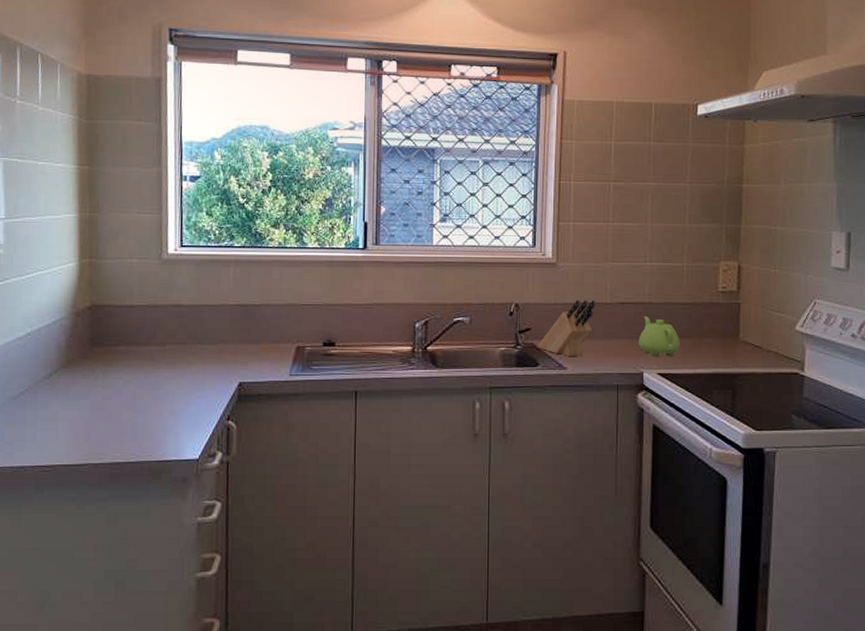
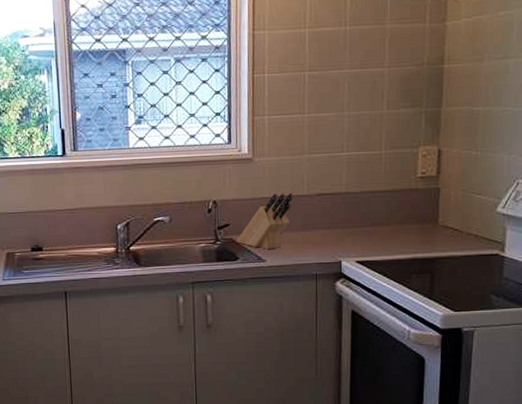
teapot: present [638,315,680,357] -> none [336,205,378,246]

